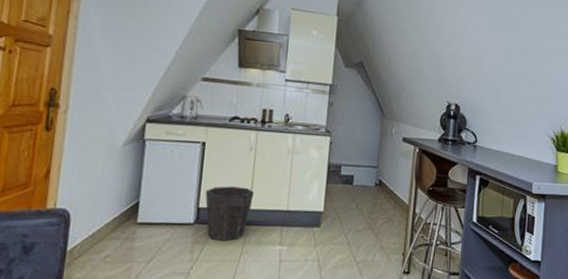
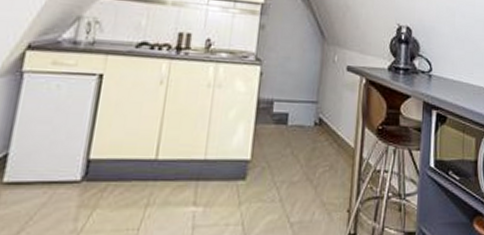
waste bin: present [205,186,254,241] -> none [98,130,163,204]

